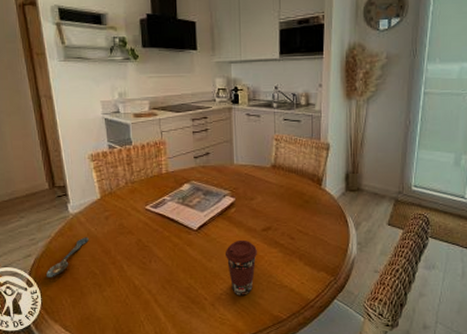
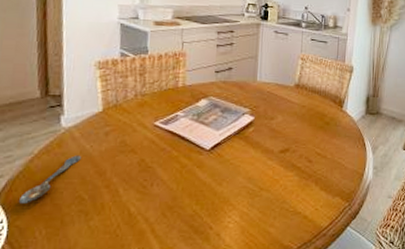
coffee cup: present [226,239,257,296] -> none [238,161,272,224]

